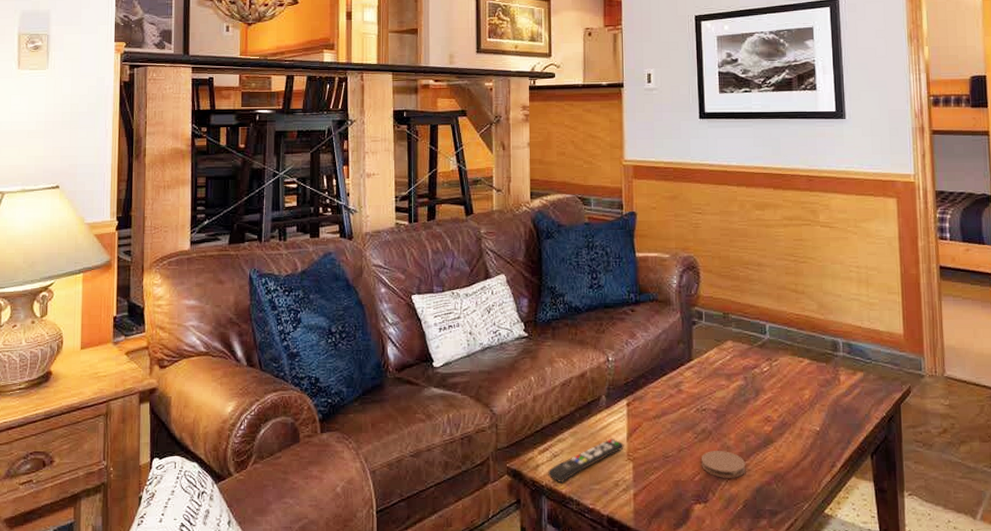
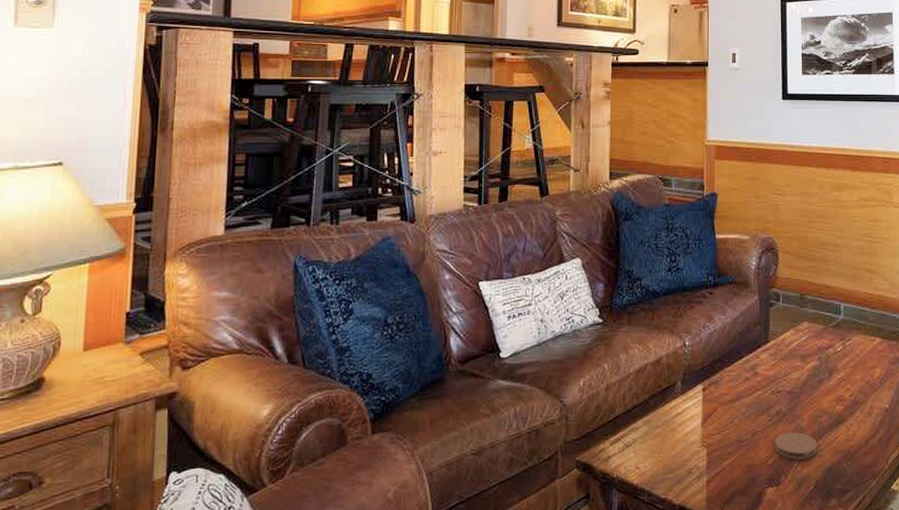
remote control: present [548,438,624,484] -> none [619,424,699,475]

